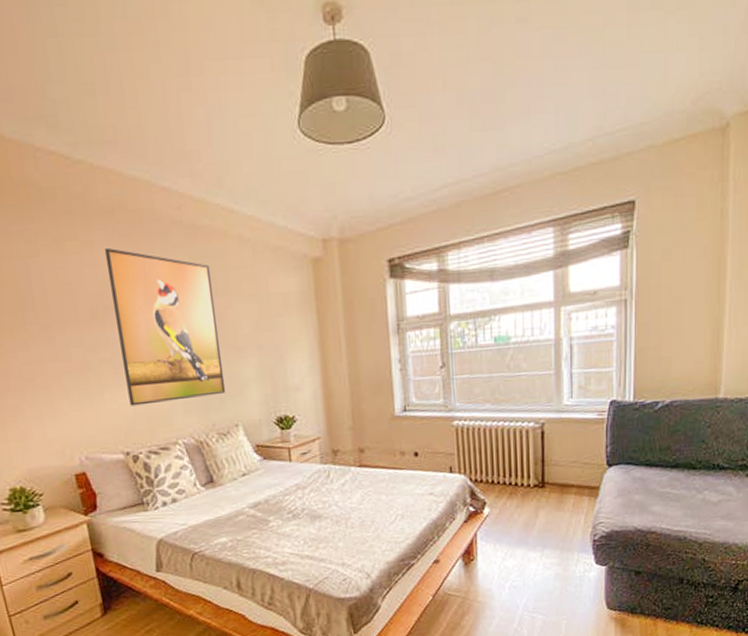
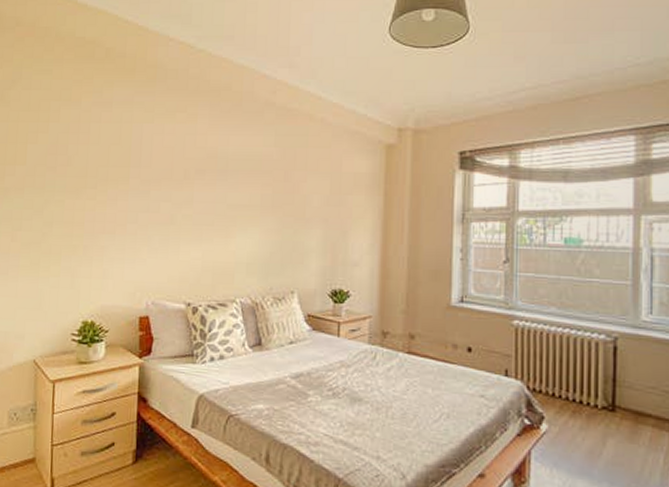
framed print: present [104,247,226,406] -> none [200,120,293,261]

